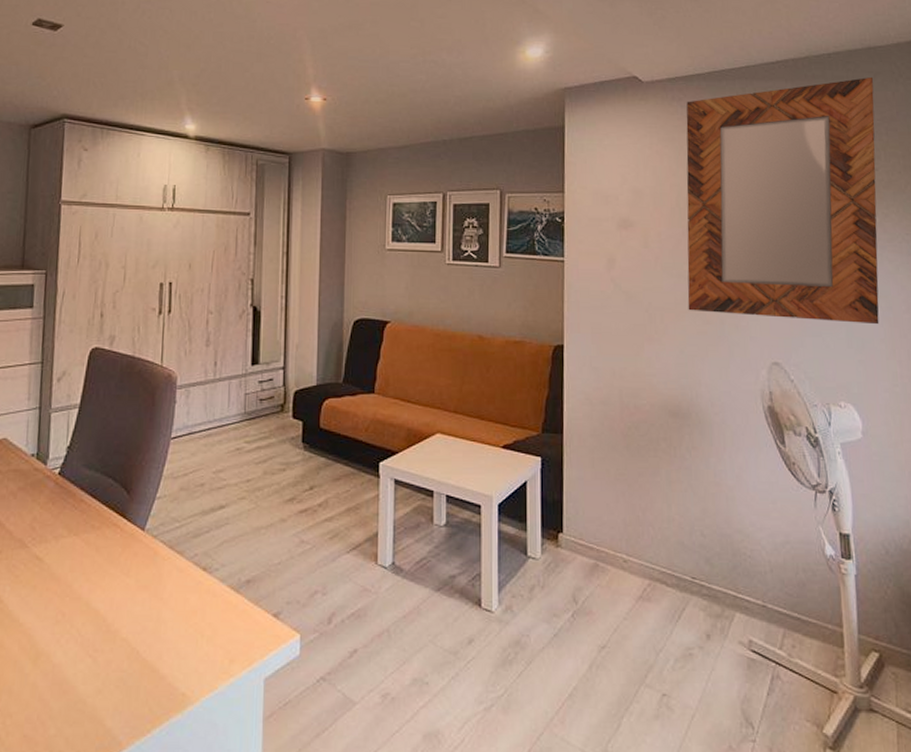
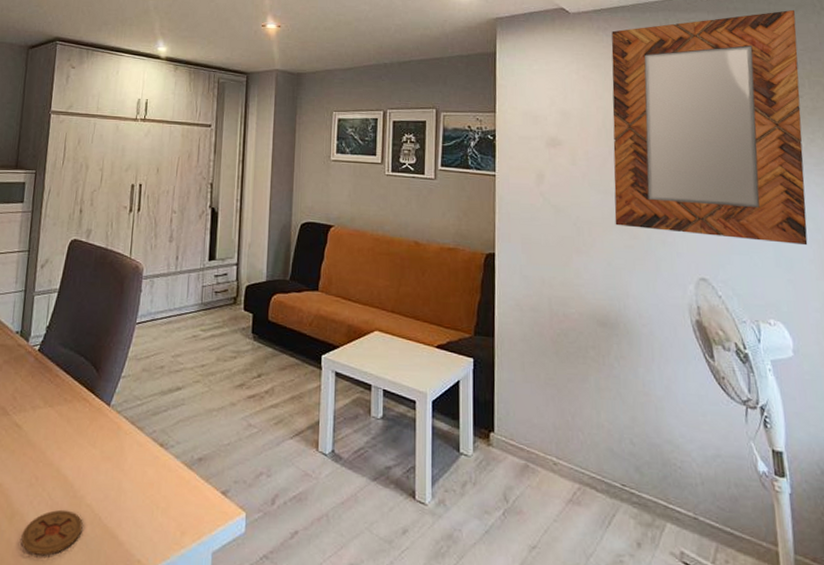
coaster: none [48,646,119,697] -> present [21,509,83,556]

